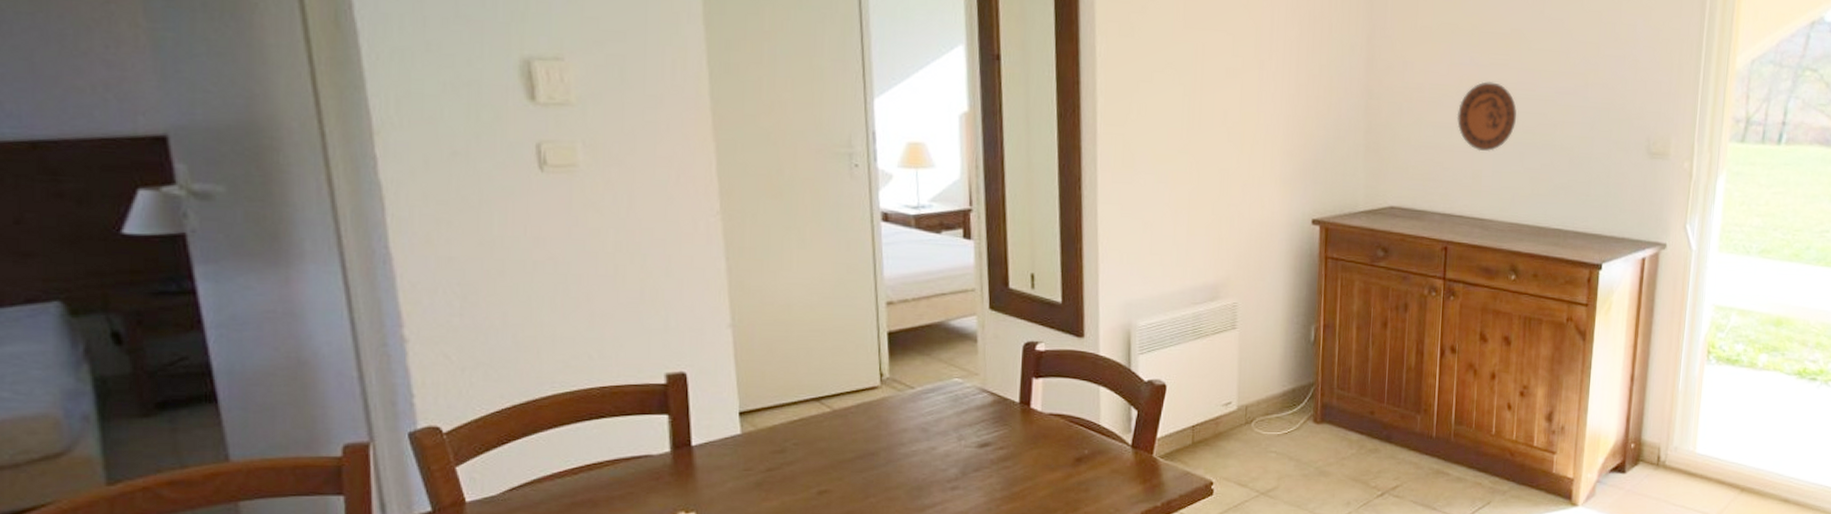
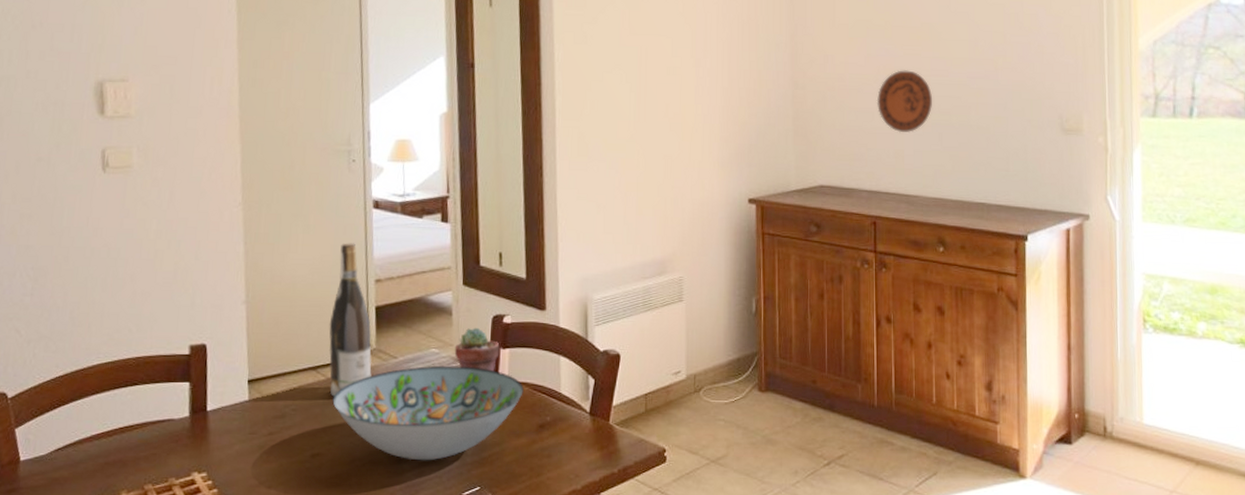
wine bottle: none [833,260,885,430] -> present [329,243,372,397]
decorative bowl: none [840,396,1059,497] -> present [332,365,524,461]
potted succulent: none [980,355,1032,403] -> present [454,327,500,372]

